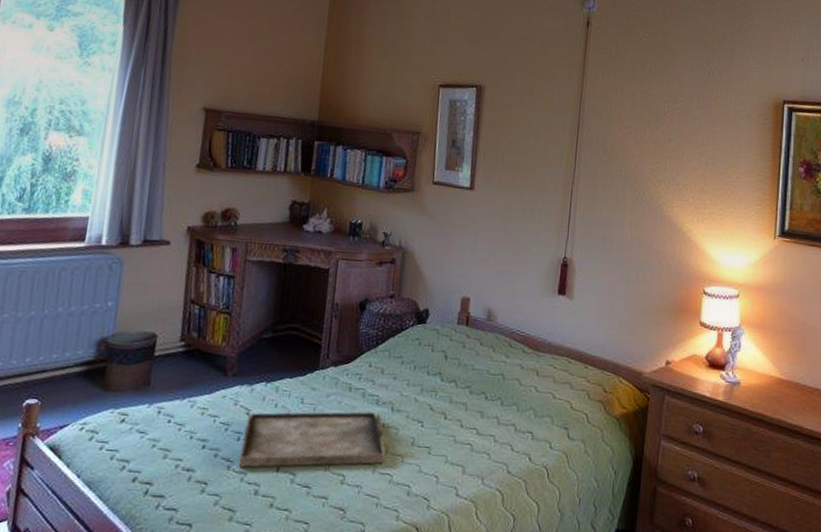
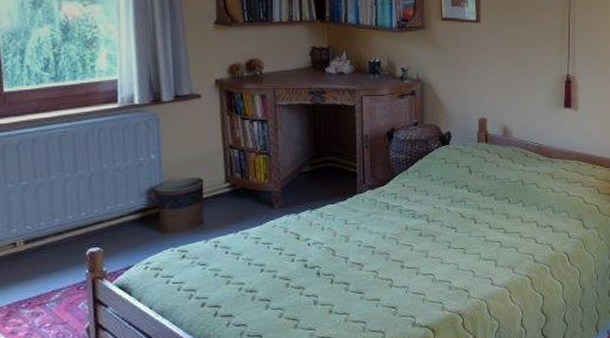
serving tray: present [238,411,385,468] -> none [296,225,426,283]

